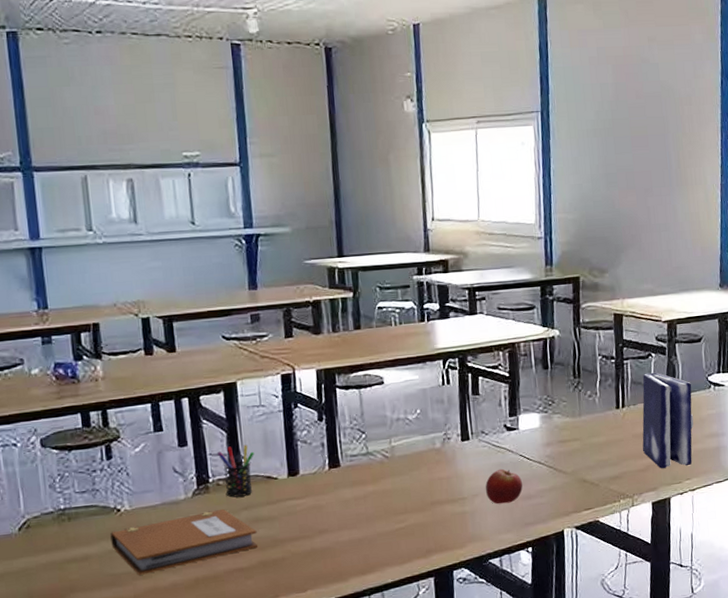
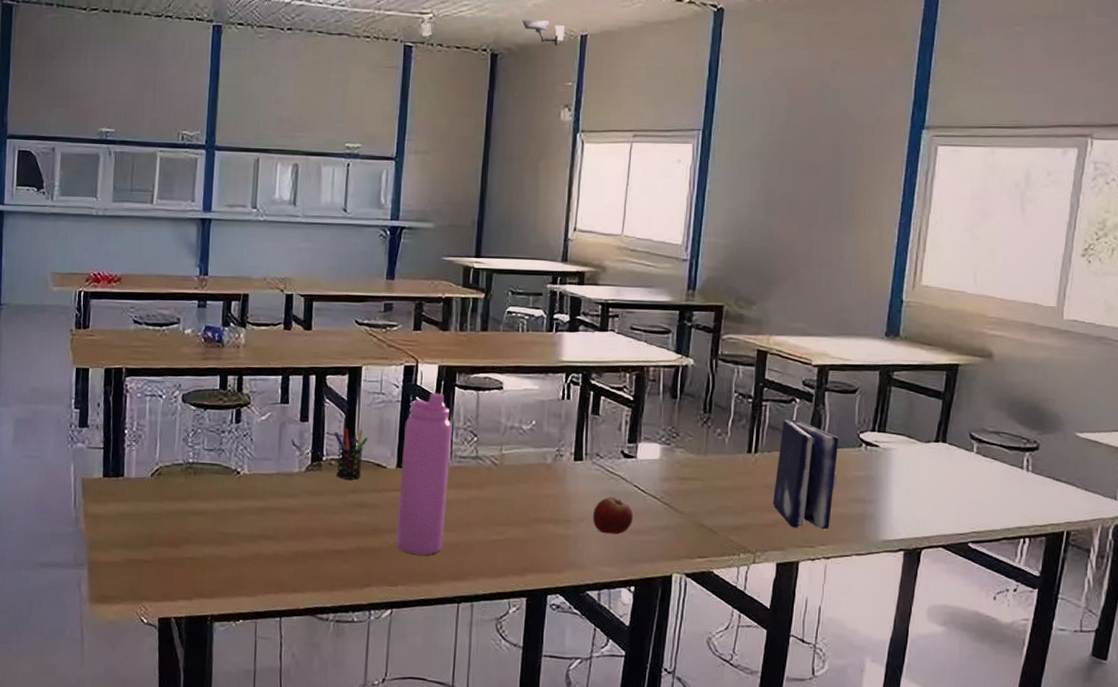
notebook: present [110,508,258,575] -> none [227,488,359,539]
water bottle: none [290,396,346,558] -> present [396,392,452,555]
security camera: none [352,10,397,37] -> present [522,19,565,47]

